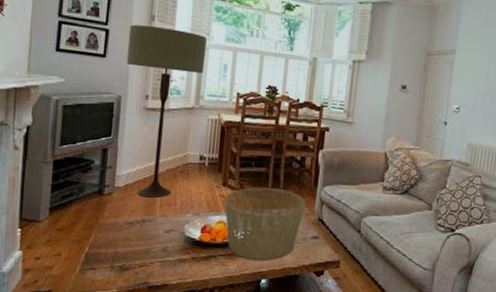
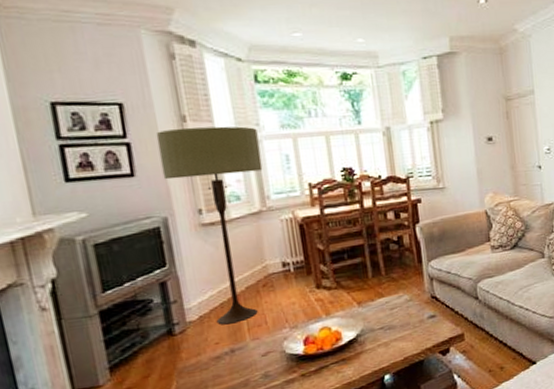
basket: present [224,187,306,261] -> none [322,275,415,360]

